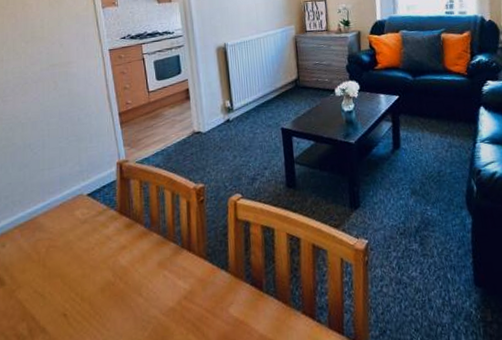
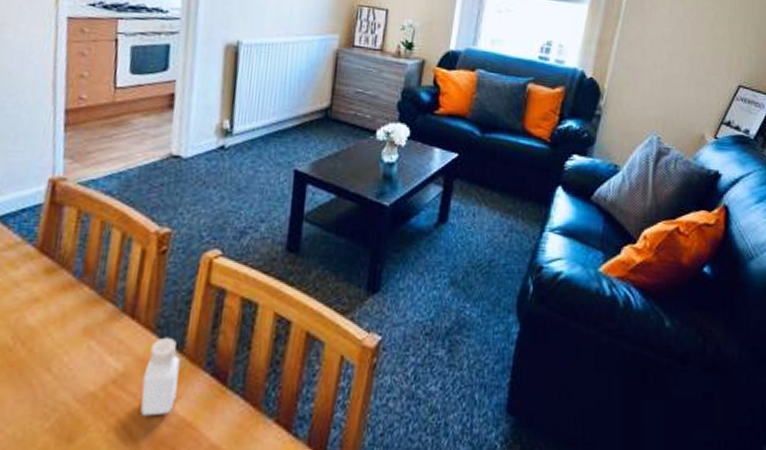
pepper shaker: none [204,261,229,320] -> present [141,337,180,416]

